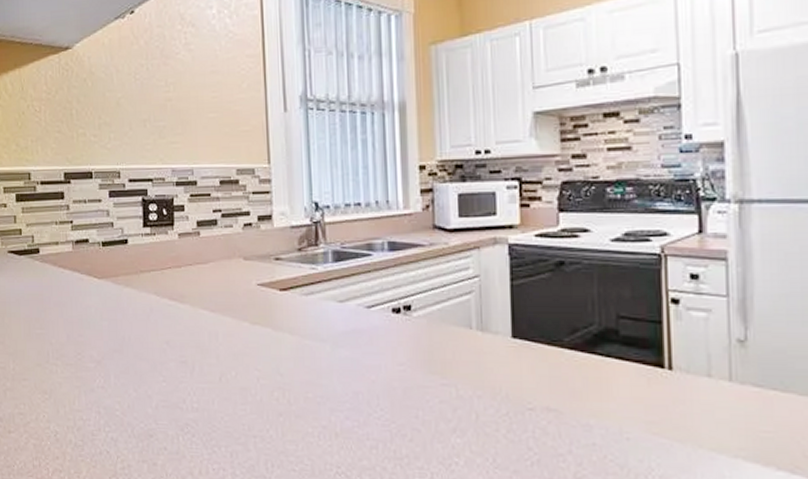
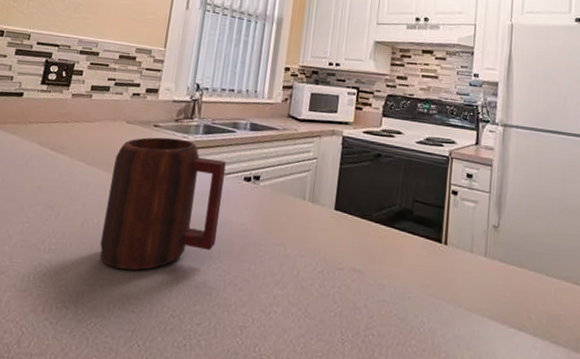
mug: none [240,271,372,425] -> present [99,137,226,271]

